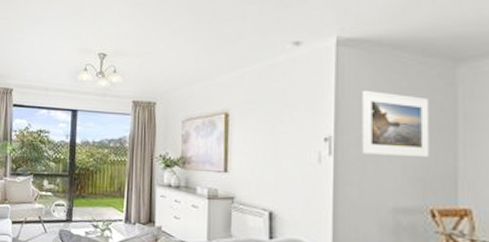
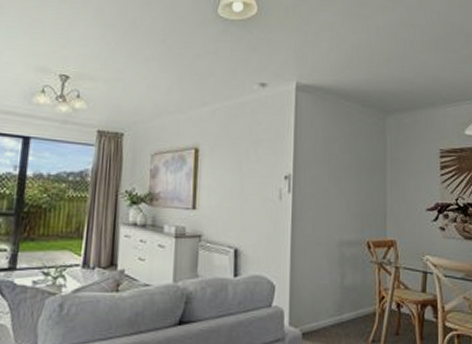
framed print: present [361,90,430,158] -> none [315,133,367,196]

